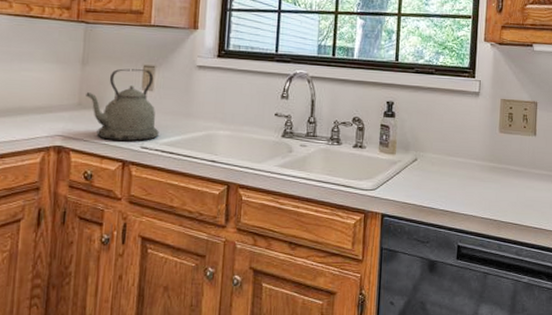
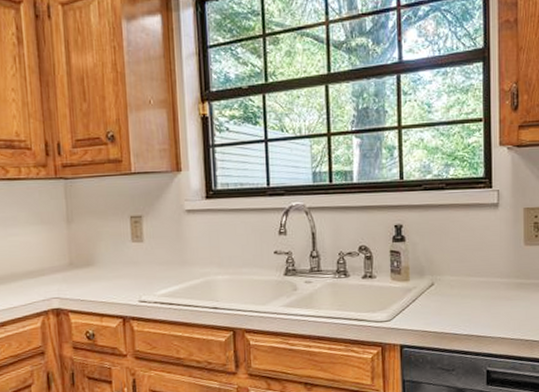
kettle: present [86,68,159,141] -> none [75,220,156,297]

